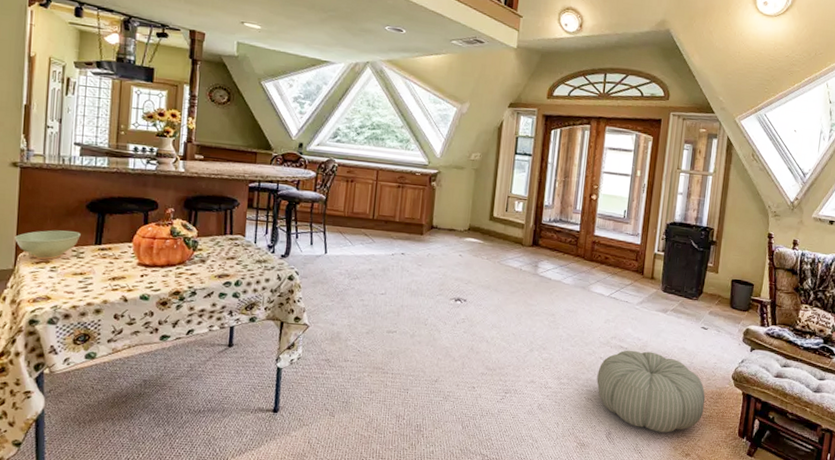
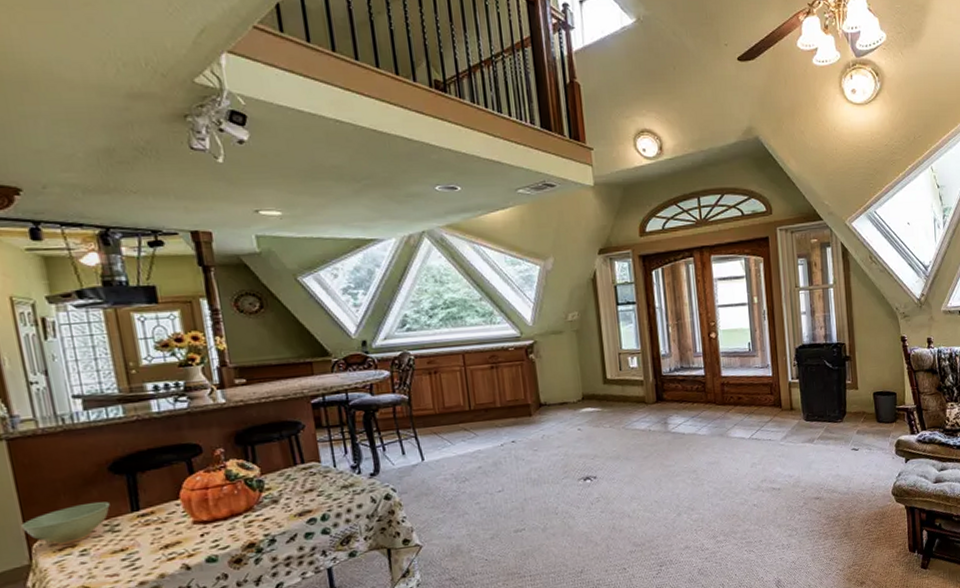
pouf: present [596,350,706,433] -> none [754,486,871,568]

